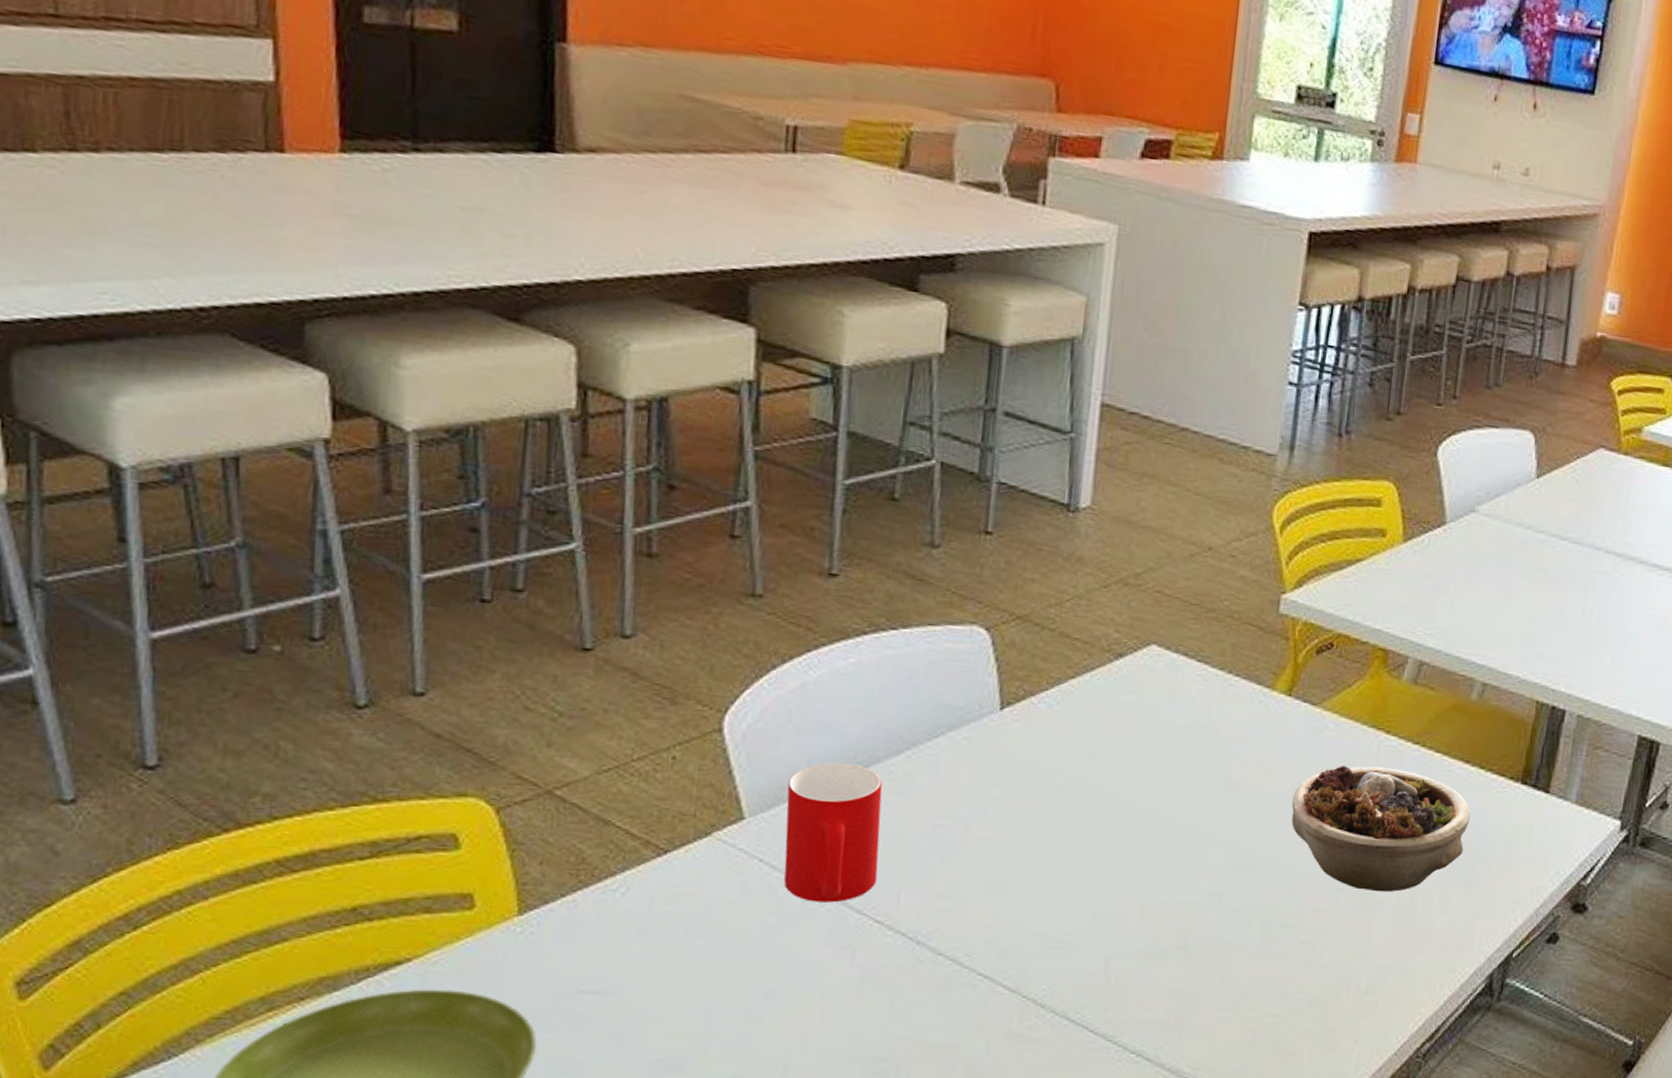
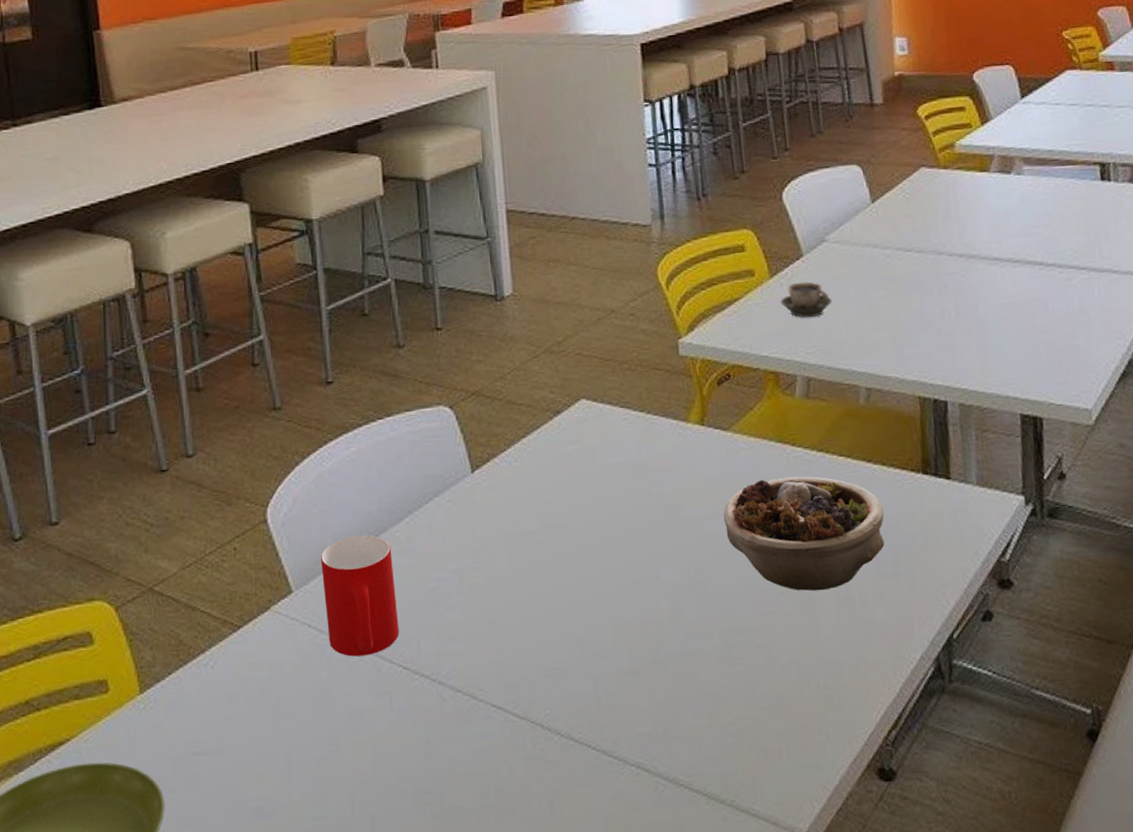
cup: none [1408,552,1467,596] -> present [780,282,833,318]

